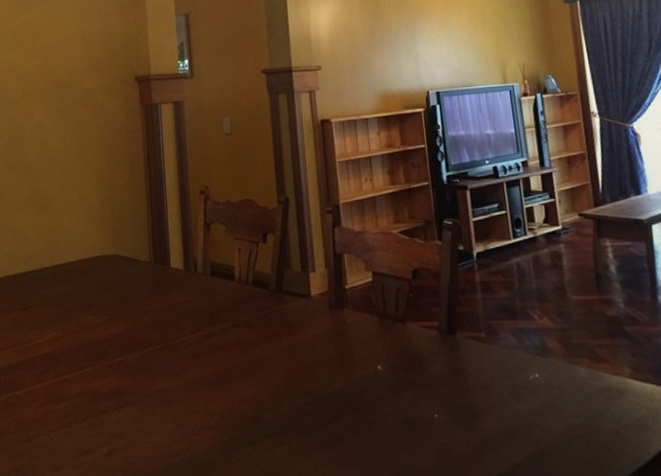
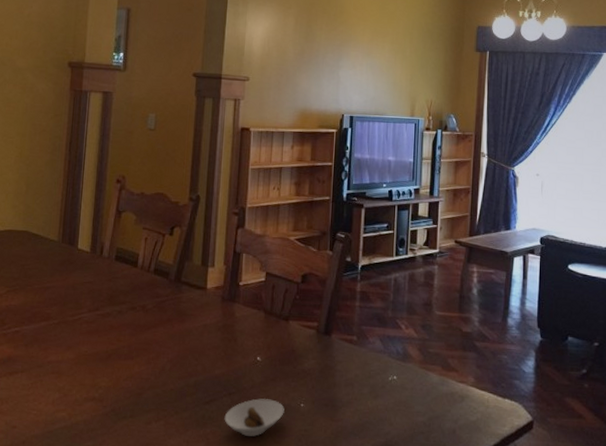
saucer: none [352,412,418,455] -> present [224,398,285,436]

